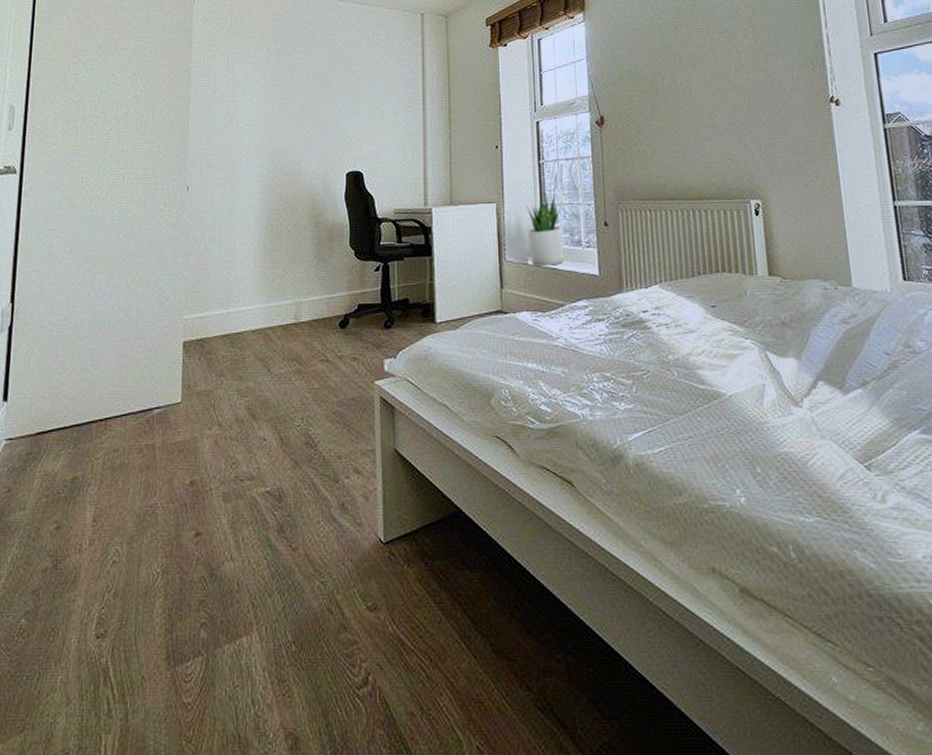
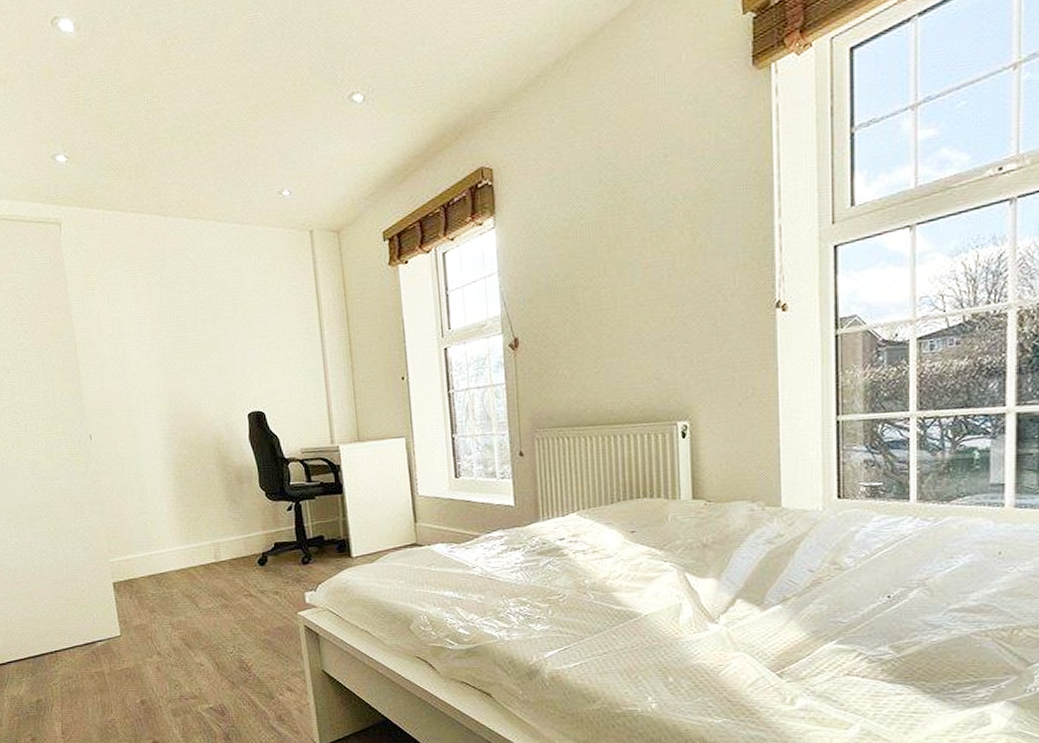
planter: present [526,194,565,267] -> none [437,425,479,500]

